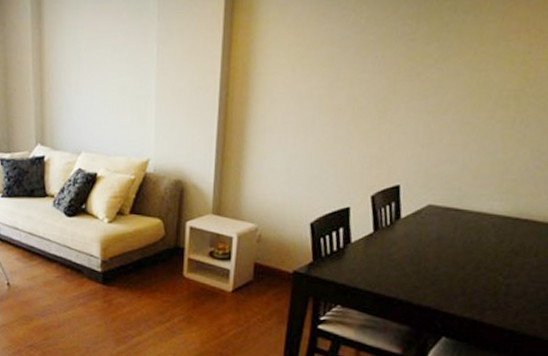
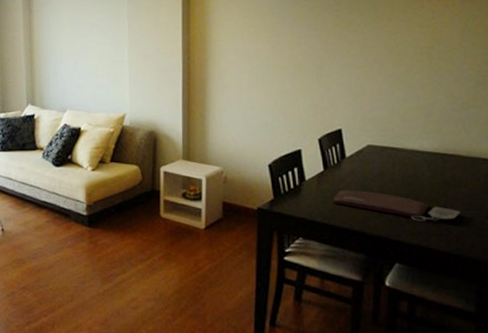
placemat: none [379,254,525,294] -> present [332,190,461,221]

